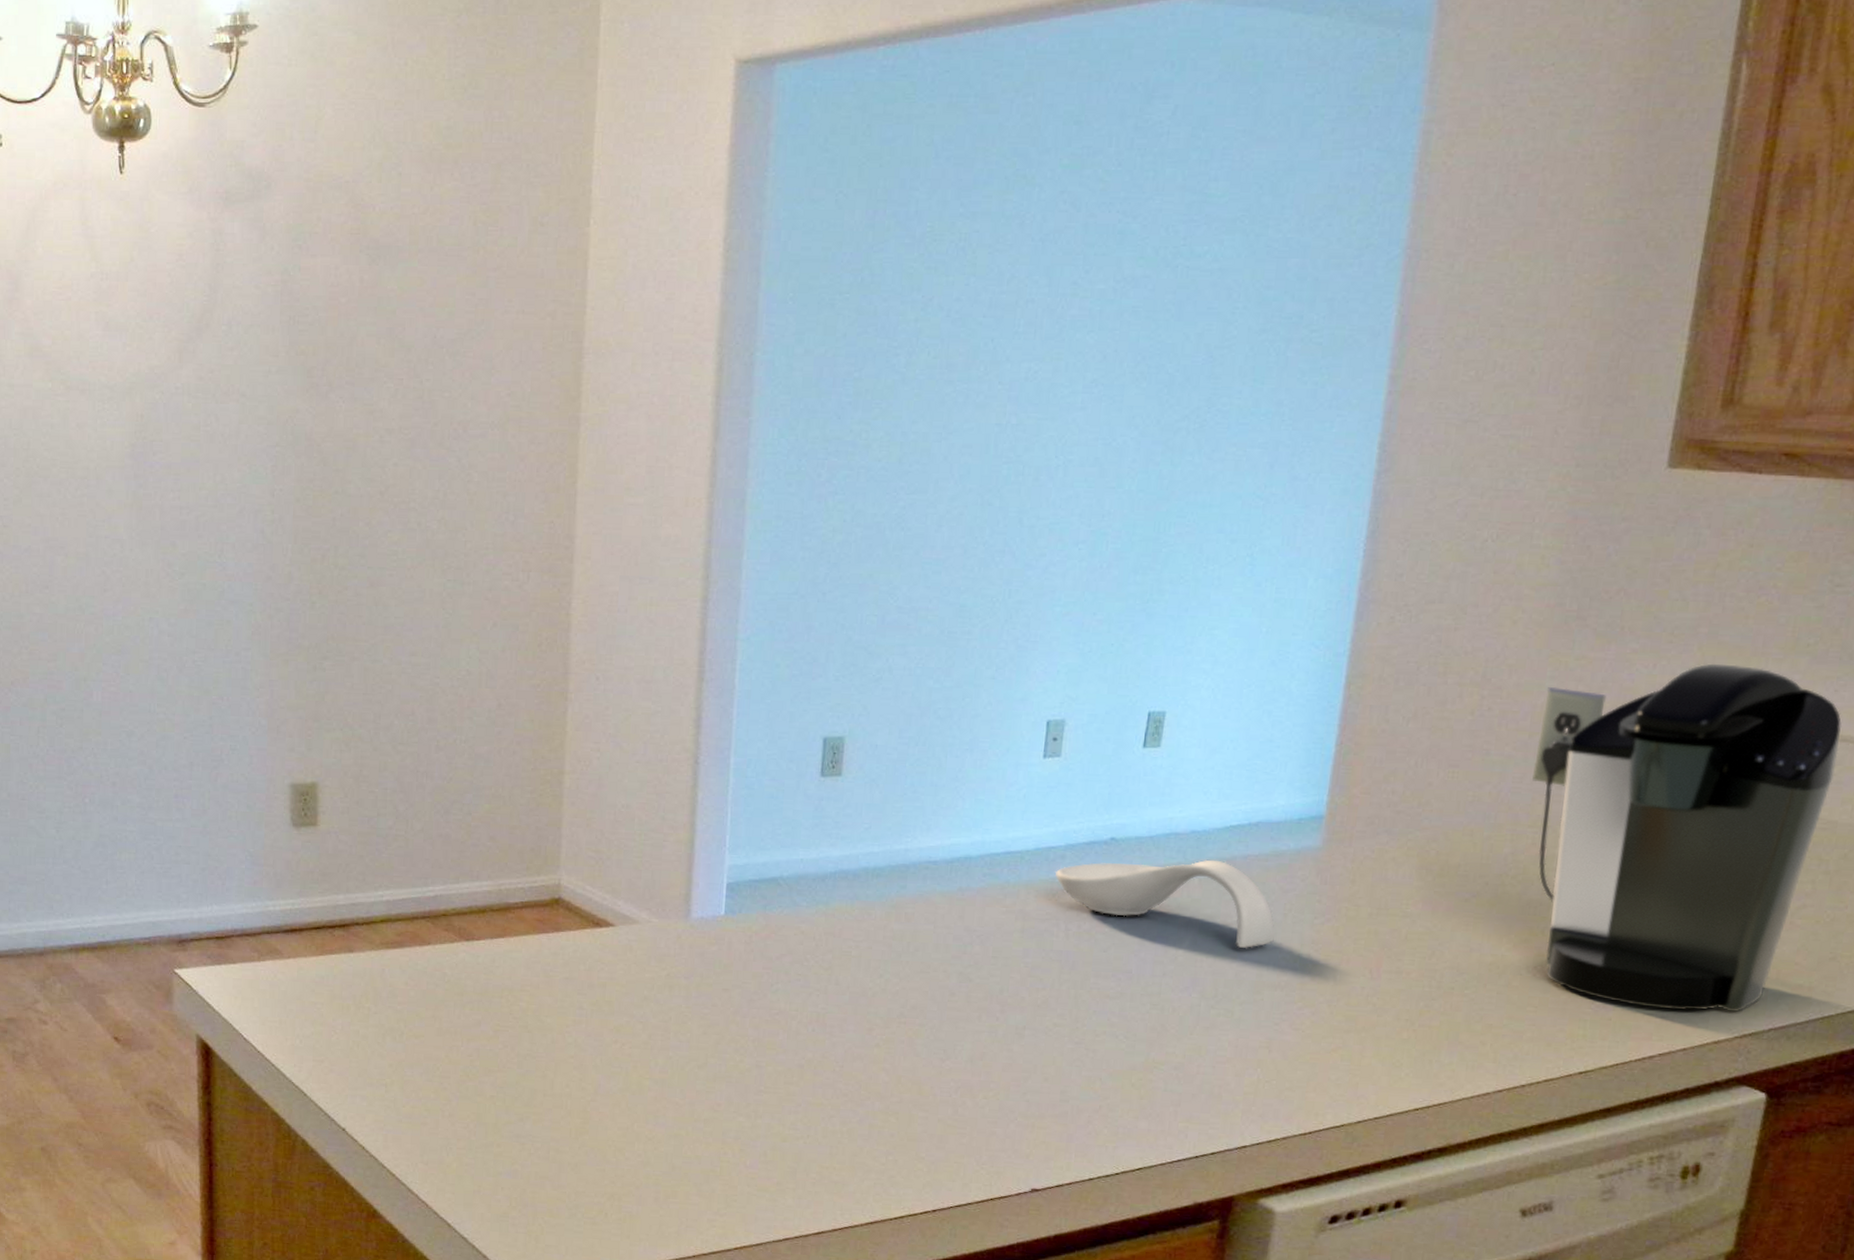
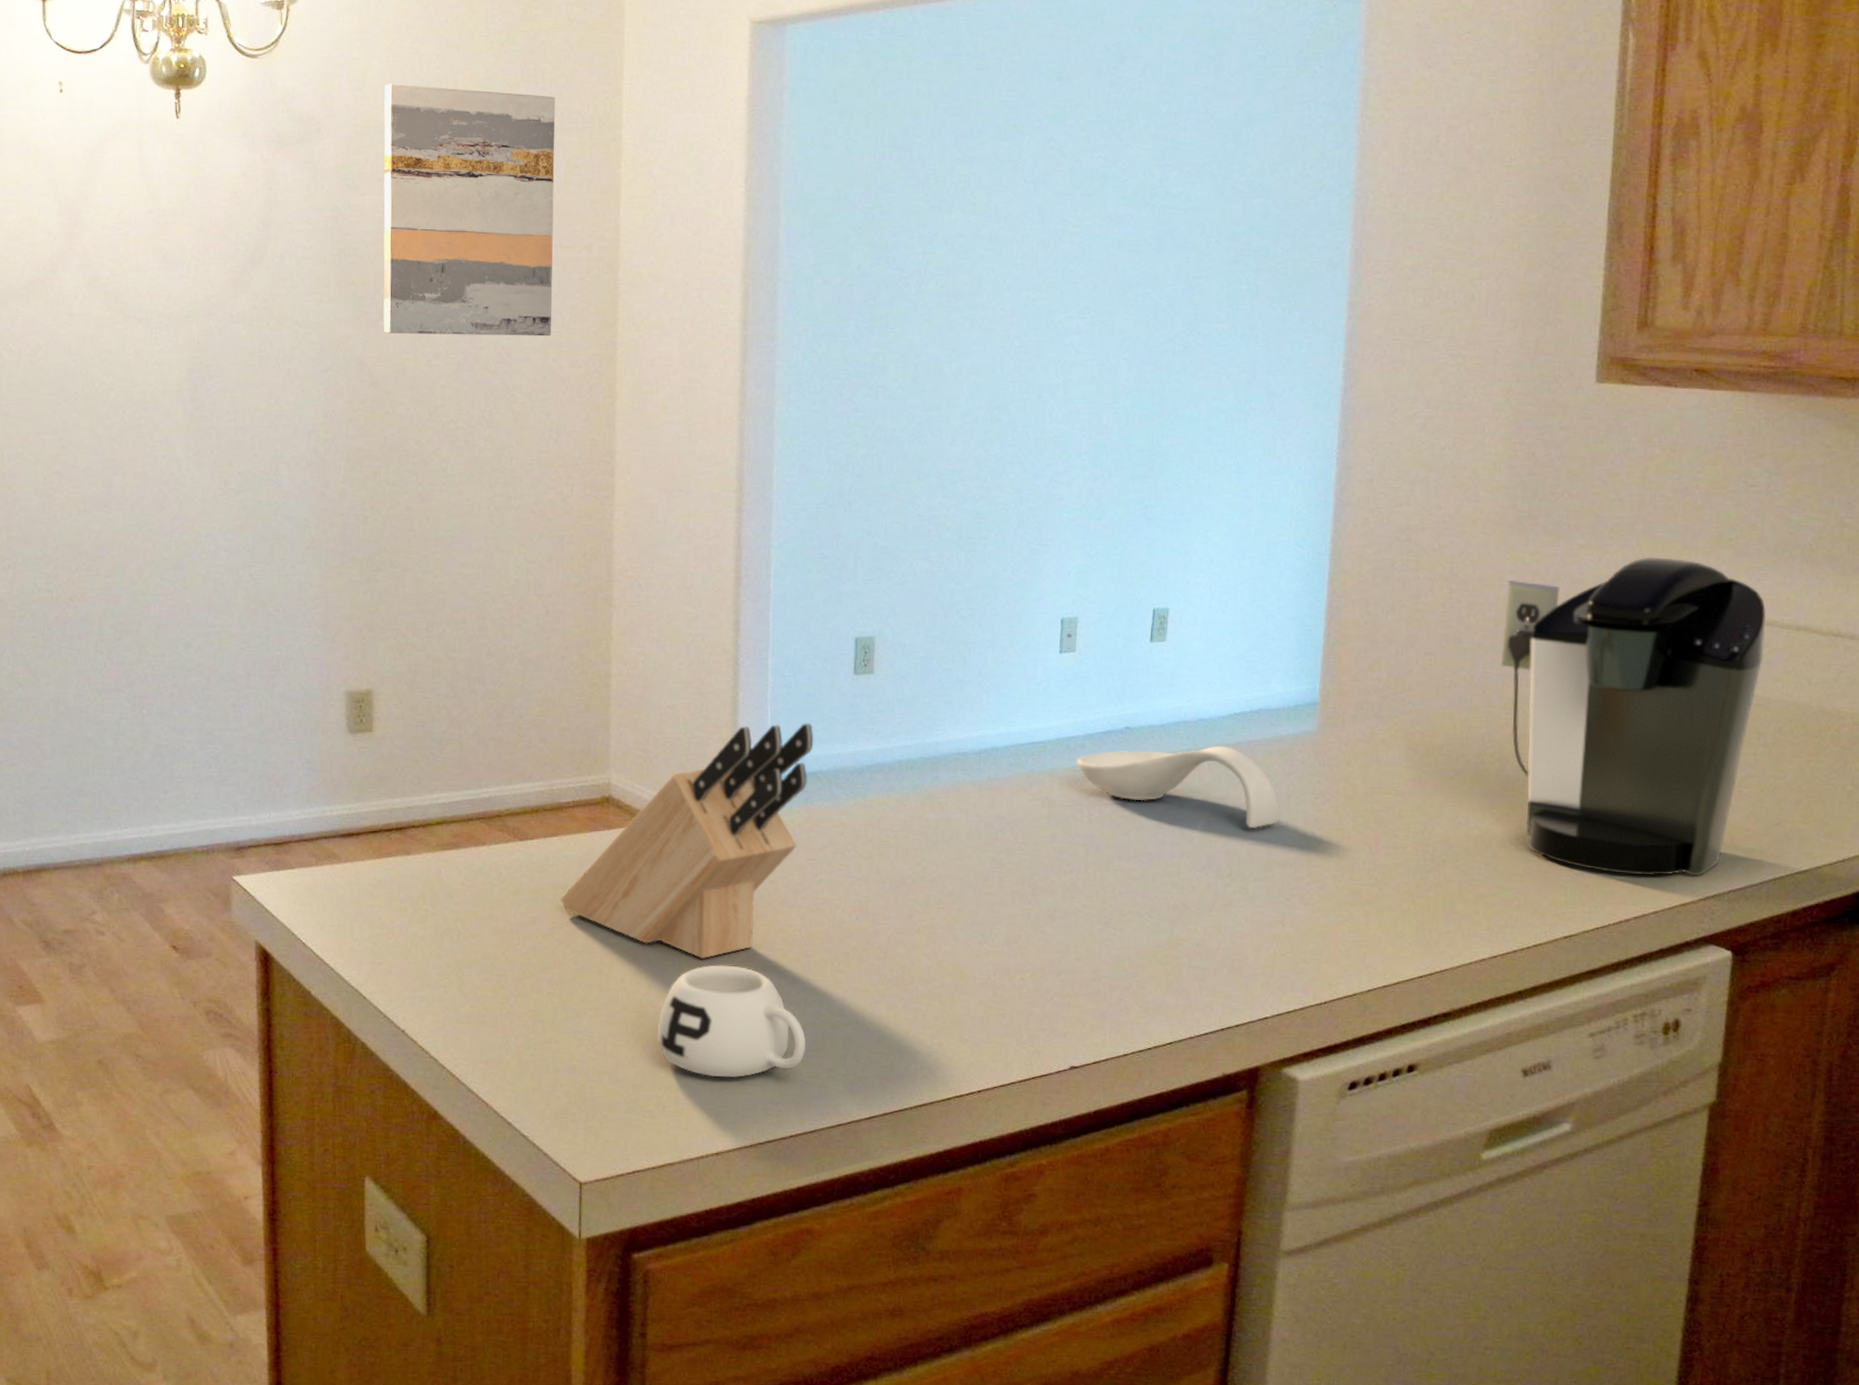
wall art: none [334,133,521,411] -> present [383,83,556,337]
knife block: none [506,826,776,1067] -> present [560,723,814,960]
mug: none [602,1073,755,1188] -> present [658,965,806,1078]

